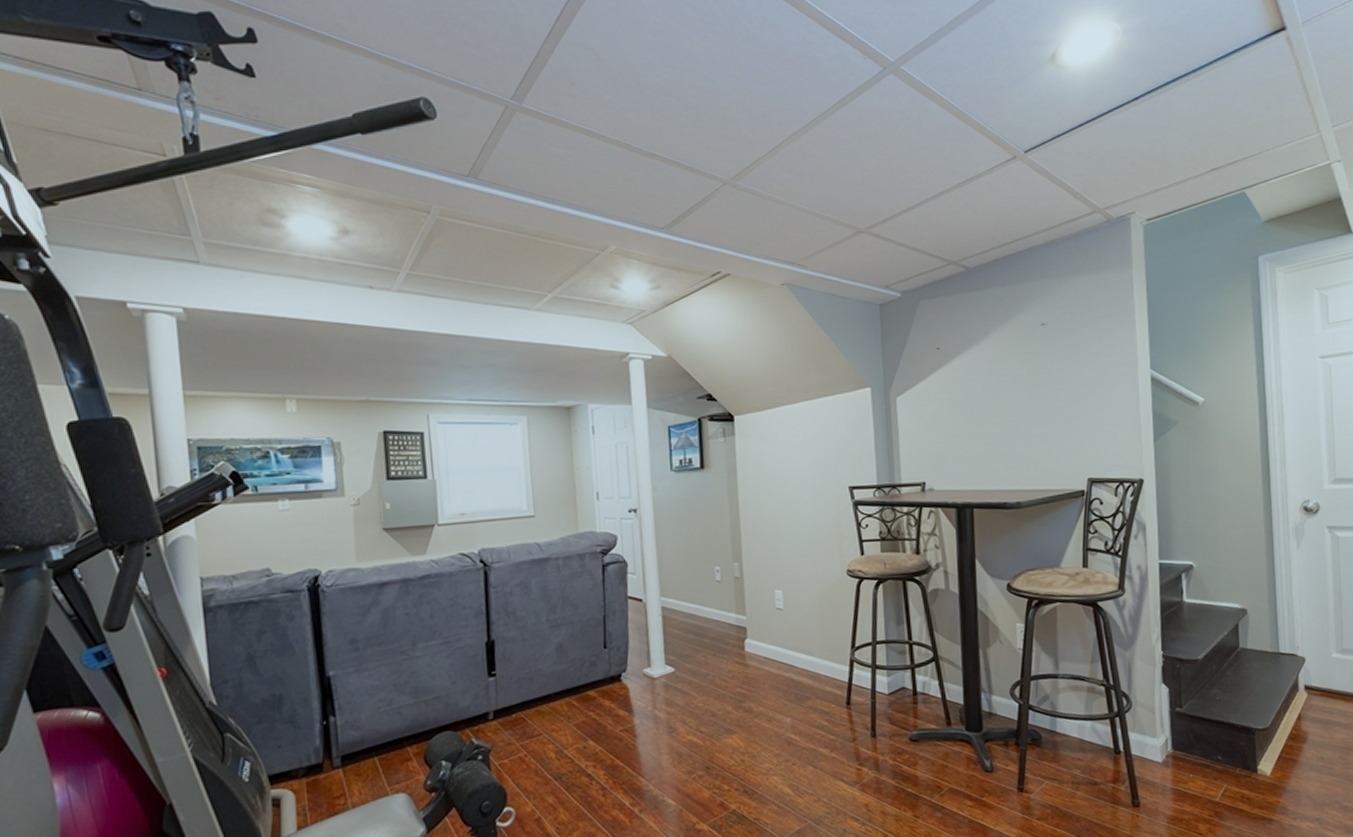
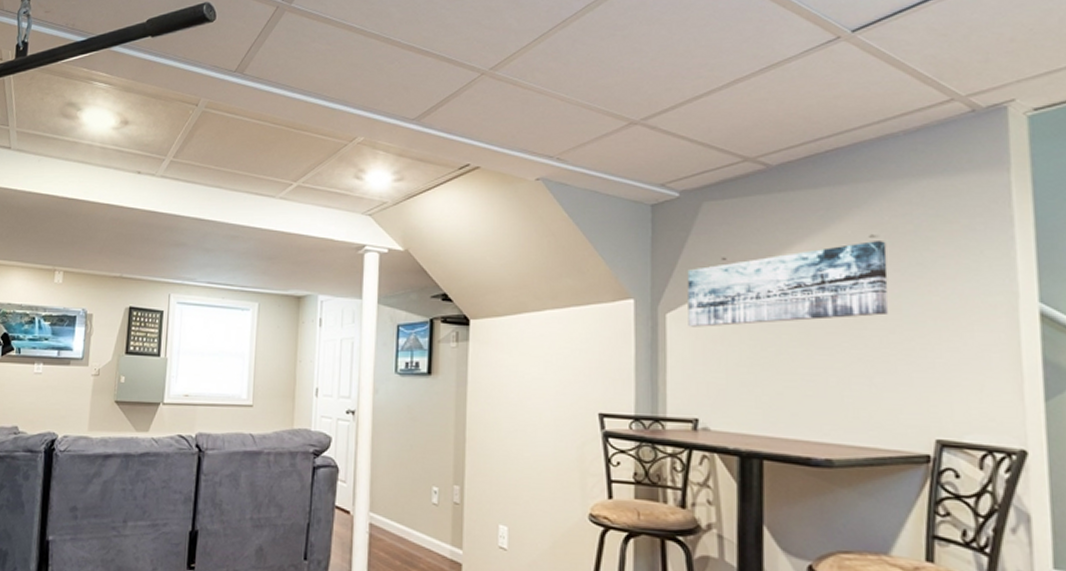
wall art: none [911,328,1056,408] -> present [687,241,889,327]

